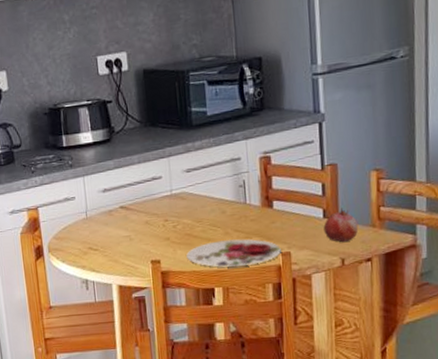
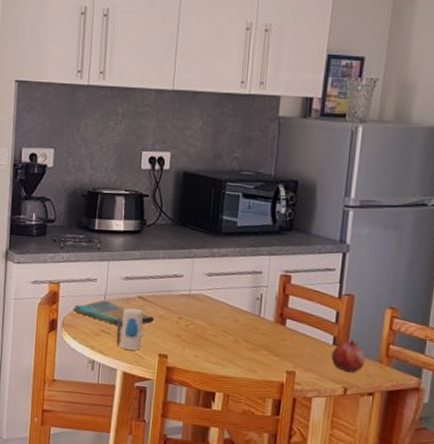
dish towel: none [56,216,141,241] -> present [73,300,155,327]
toy: none [103,219,133,263] -> present [116,308,144,351]
plate: present [186,239,281,267] -> none [194,347,287,377]

